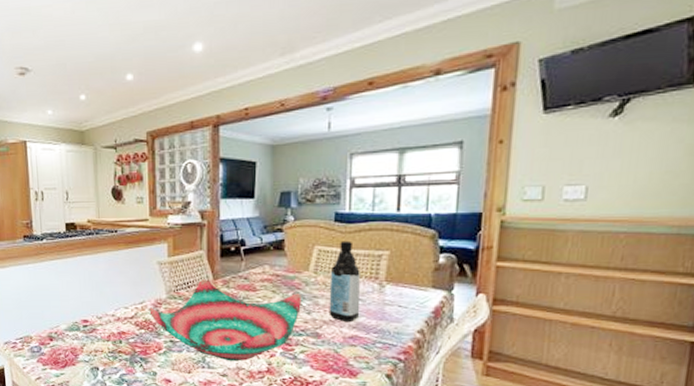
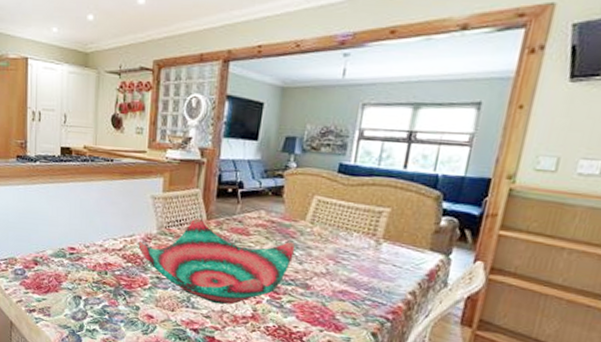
water bottle: present [329,240,360,323] -> none [321,193,358,277]

